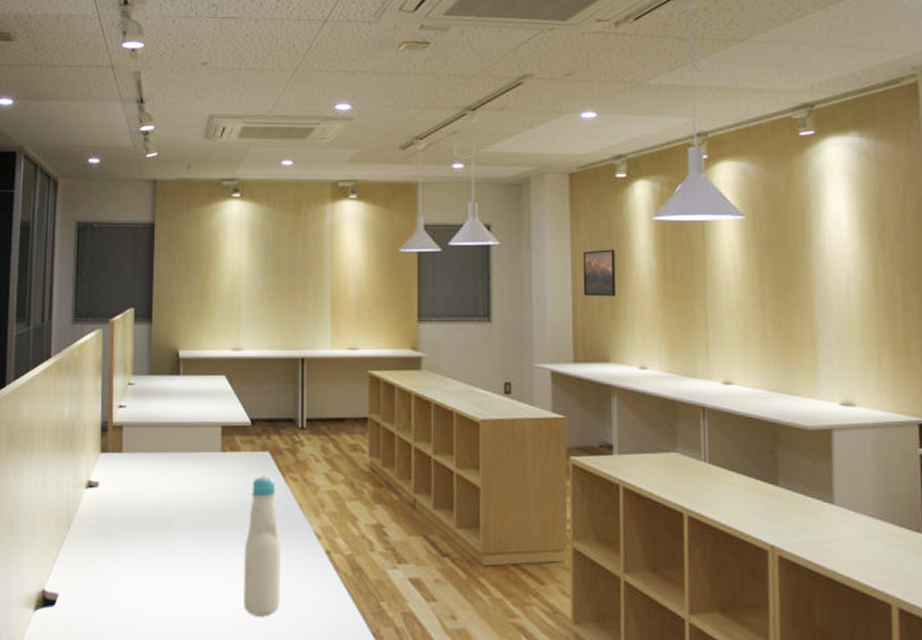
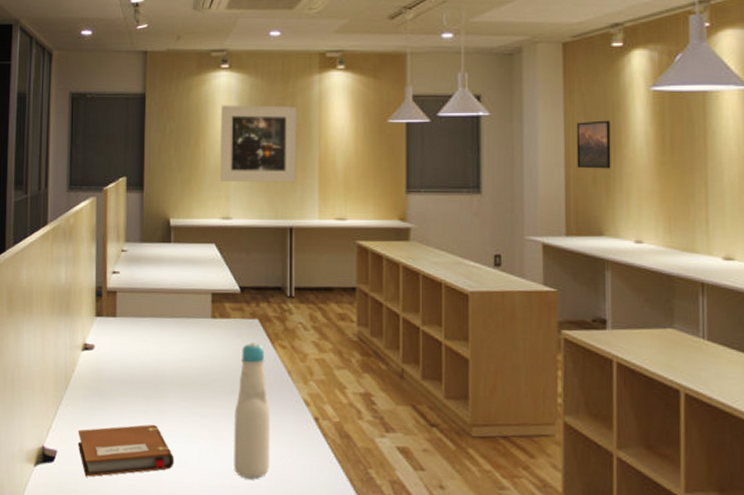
notebook: none [80,562,182,621] -> present [77,424,174,477]
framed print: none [231,234,309,312] -> present [220,105,297,182]

